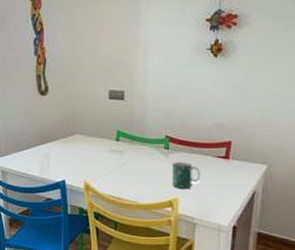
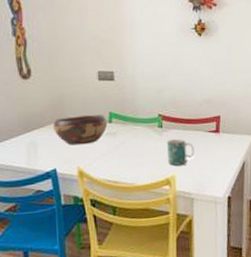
decorative bowl: none [64,132,115,160] -> present [52,115,108,146]

